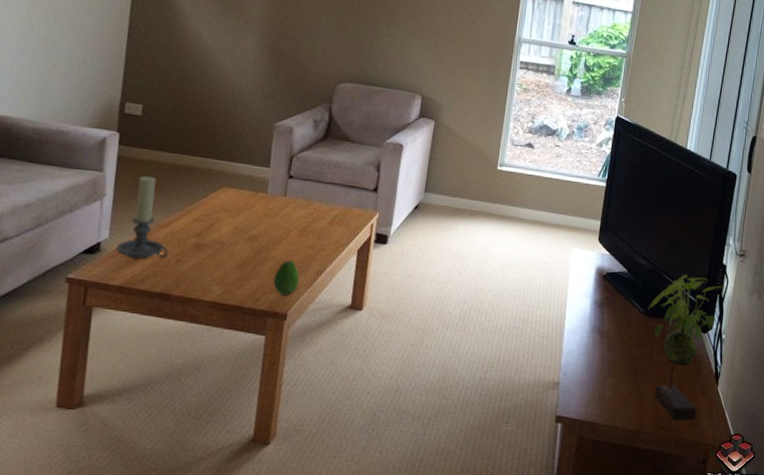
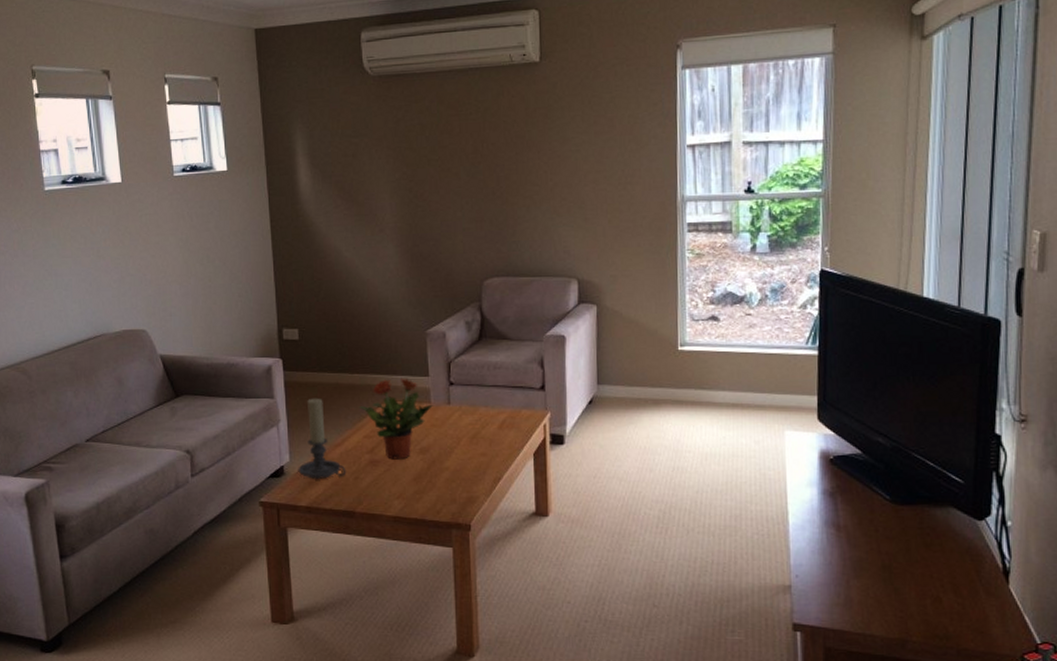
potted plant: none [193,165,269,245] -> present [359,377,433,460]
fruit: present [273,260,300,297] -> none [451,469,478,507]
plant: present [648,274,726,421] -> none [896,450,1004,627]

